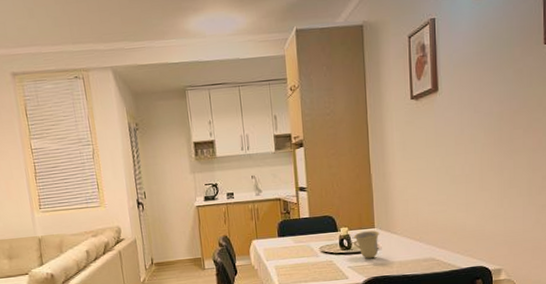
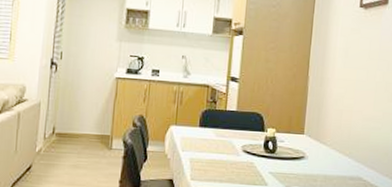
cup: present [353,230,380,259] -> none [279,136,309,167]

